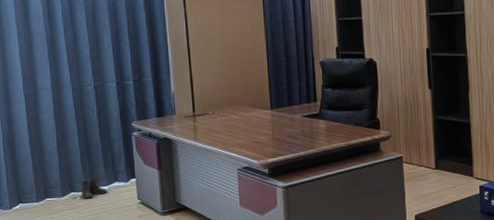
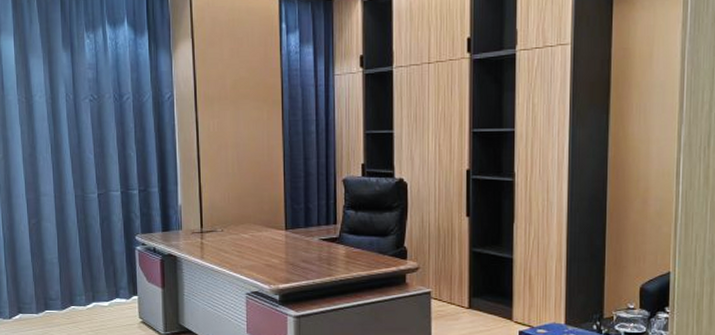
boots: present [81,179,107,199] -> none [81,293,108,314]

